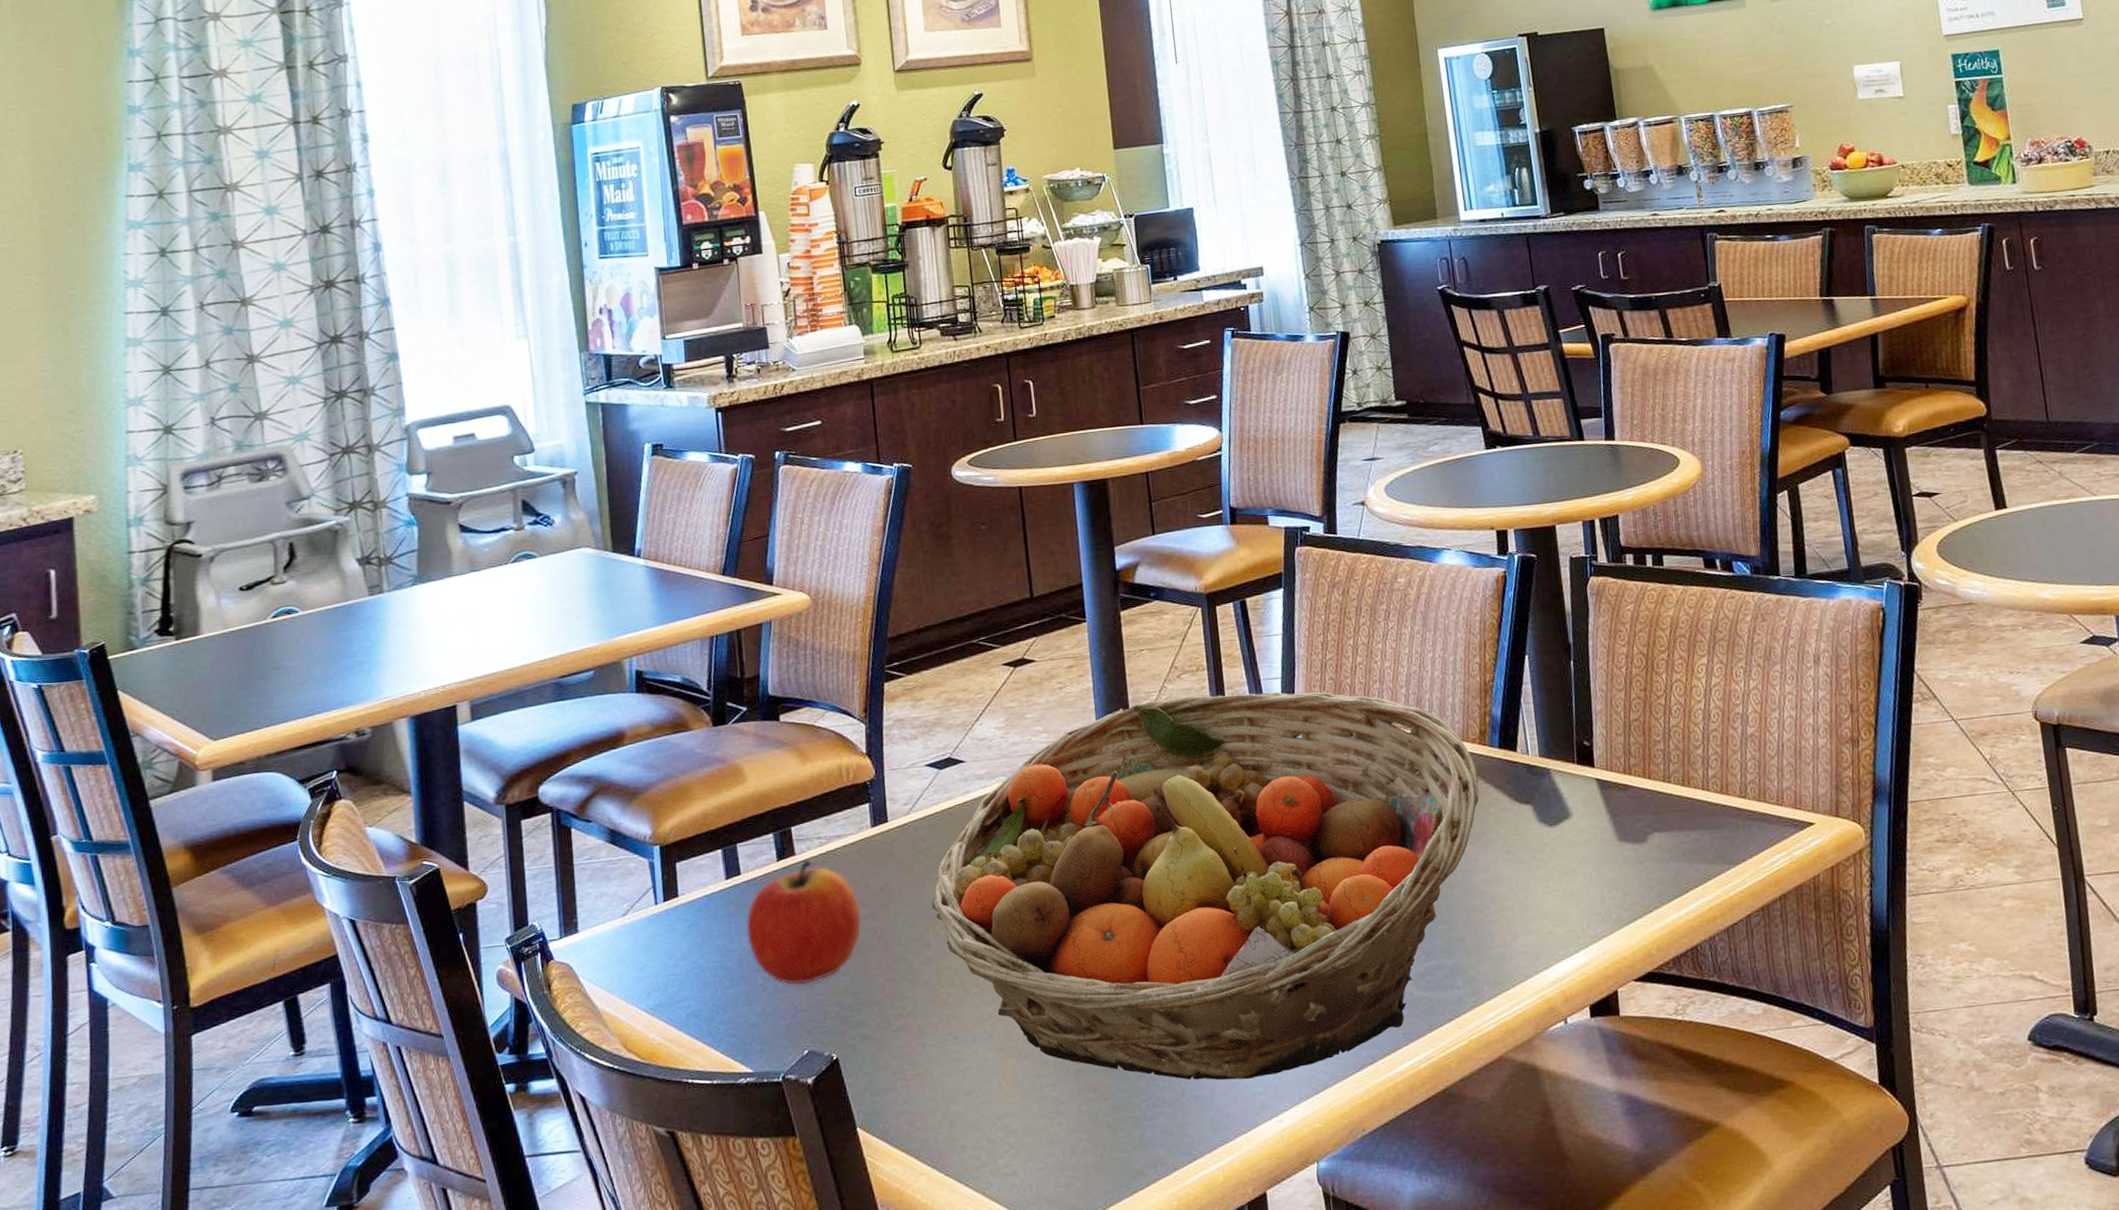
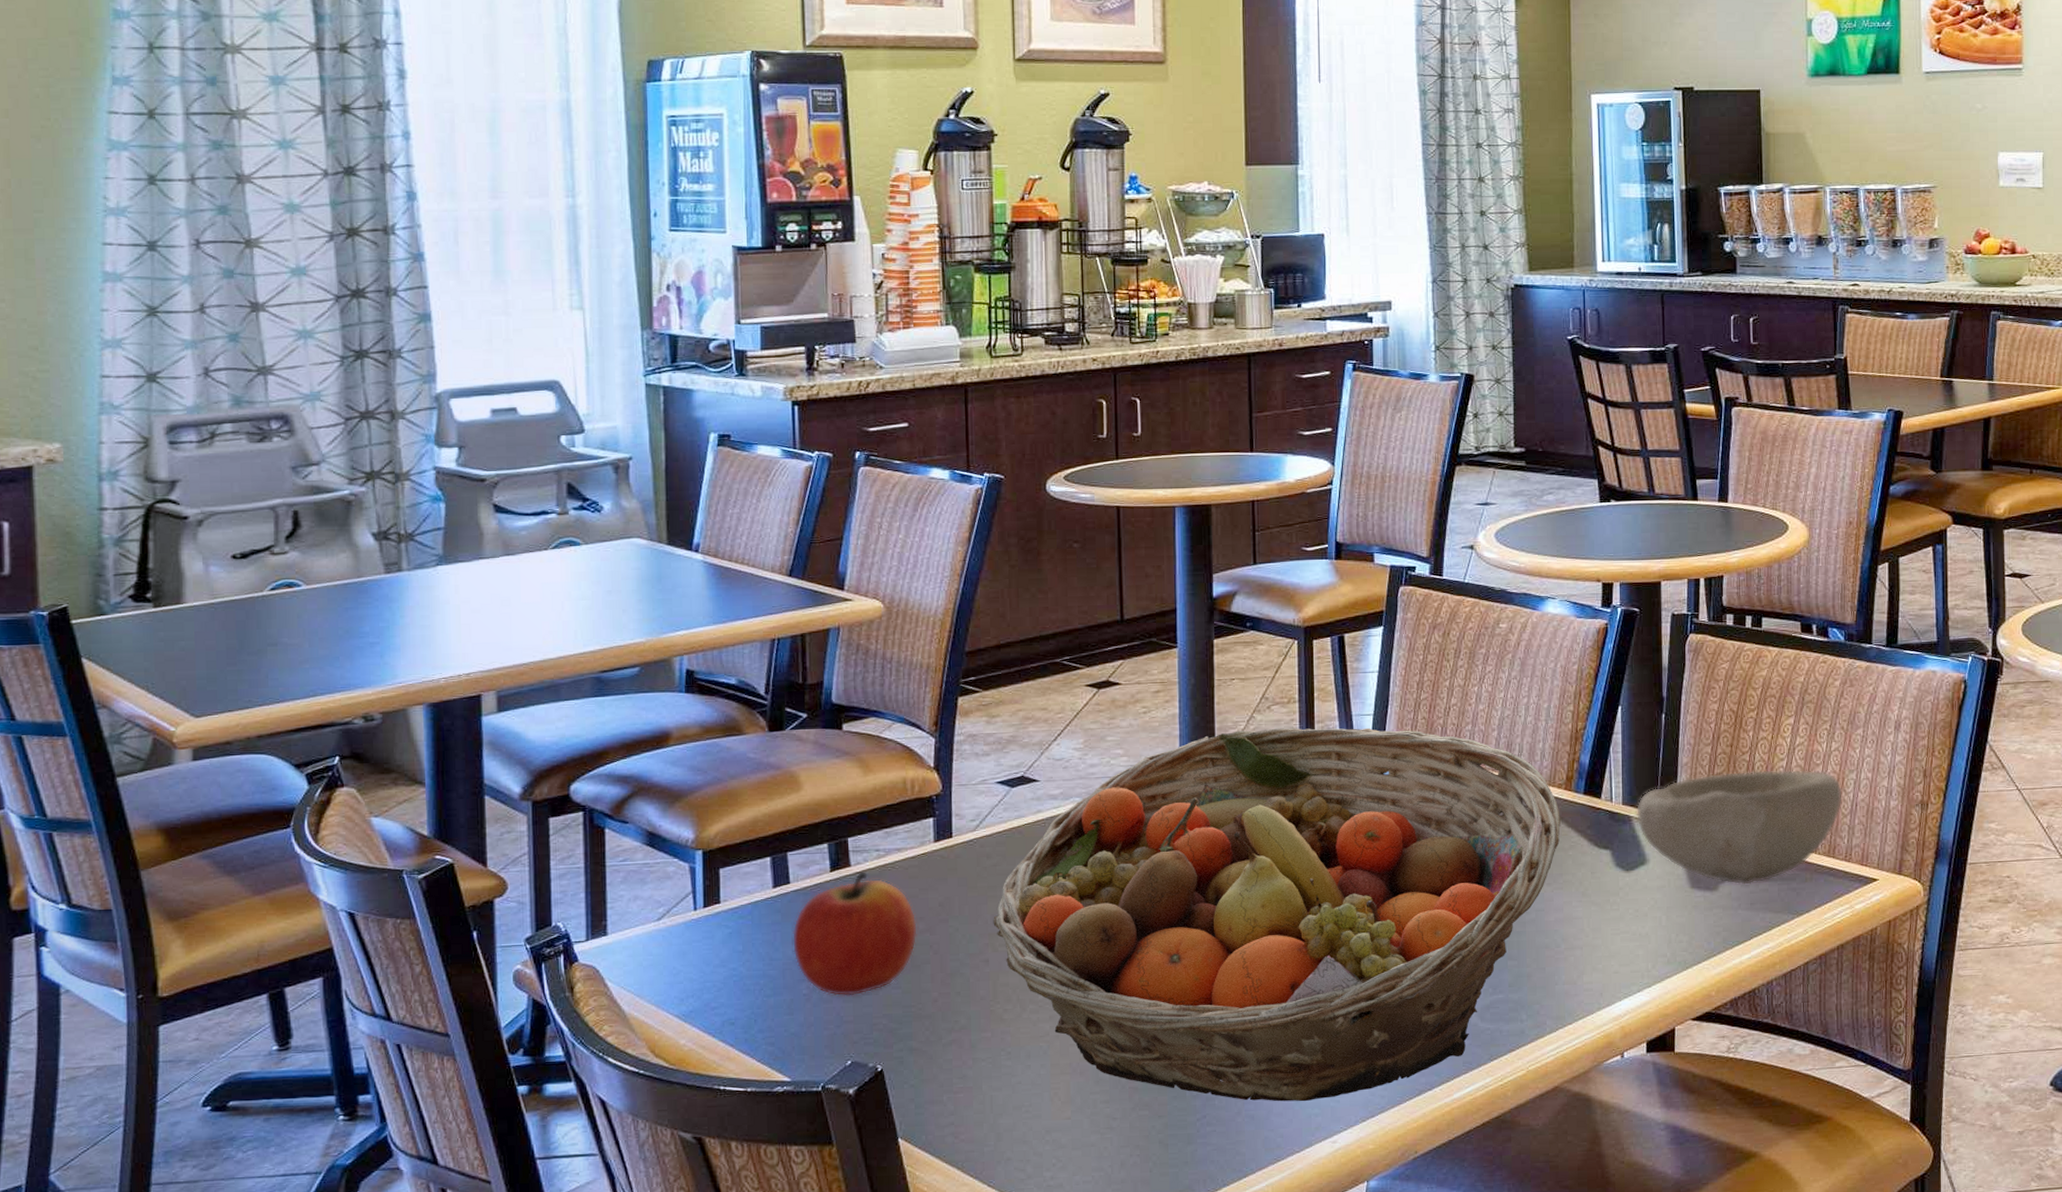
bowl: none [1553,711,1768,835] -> present [1635,769,1843,885]

